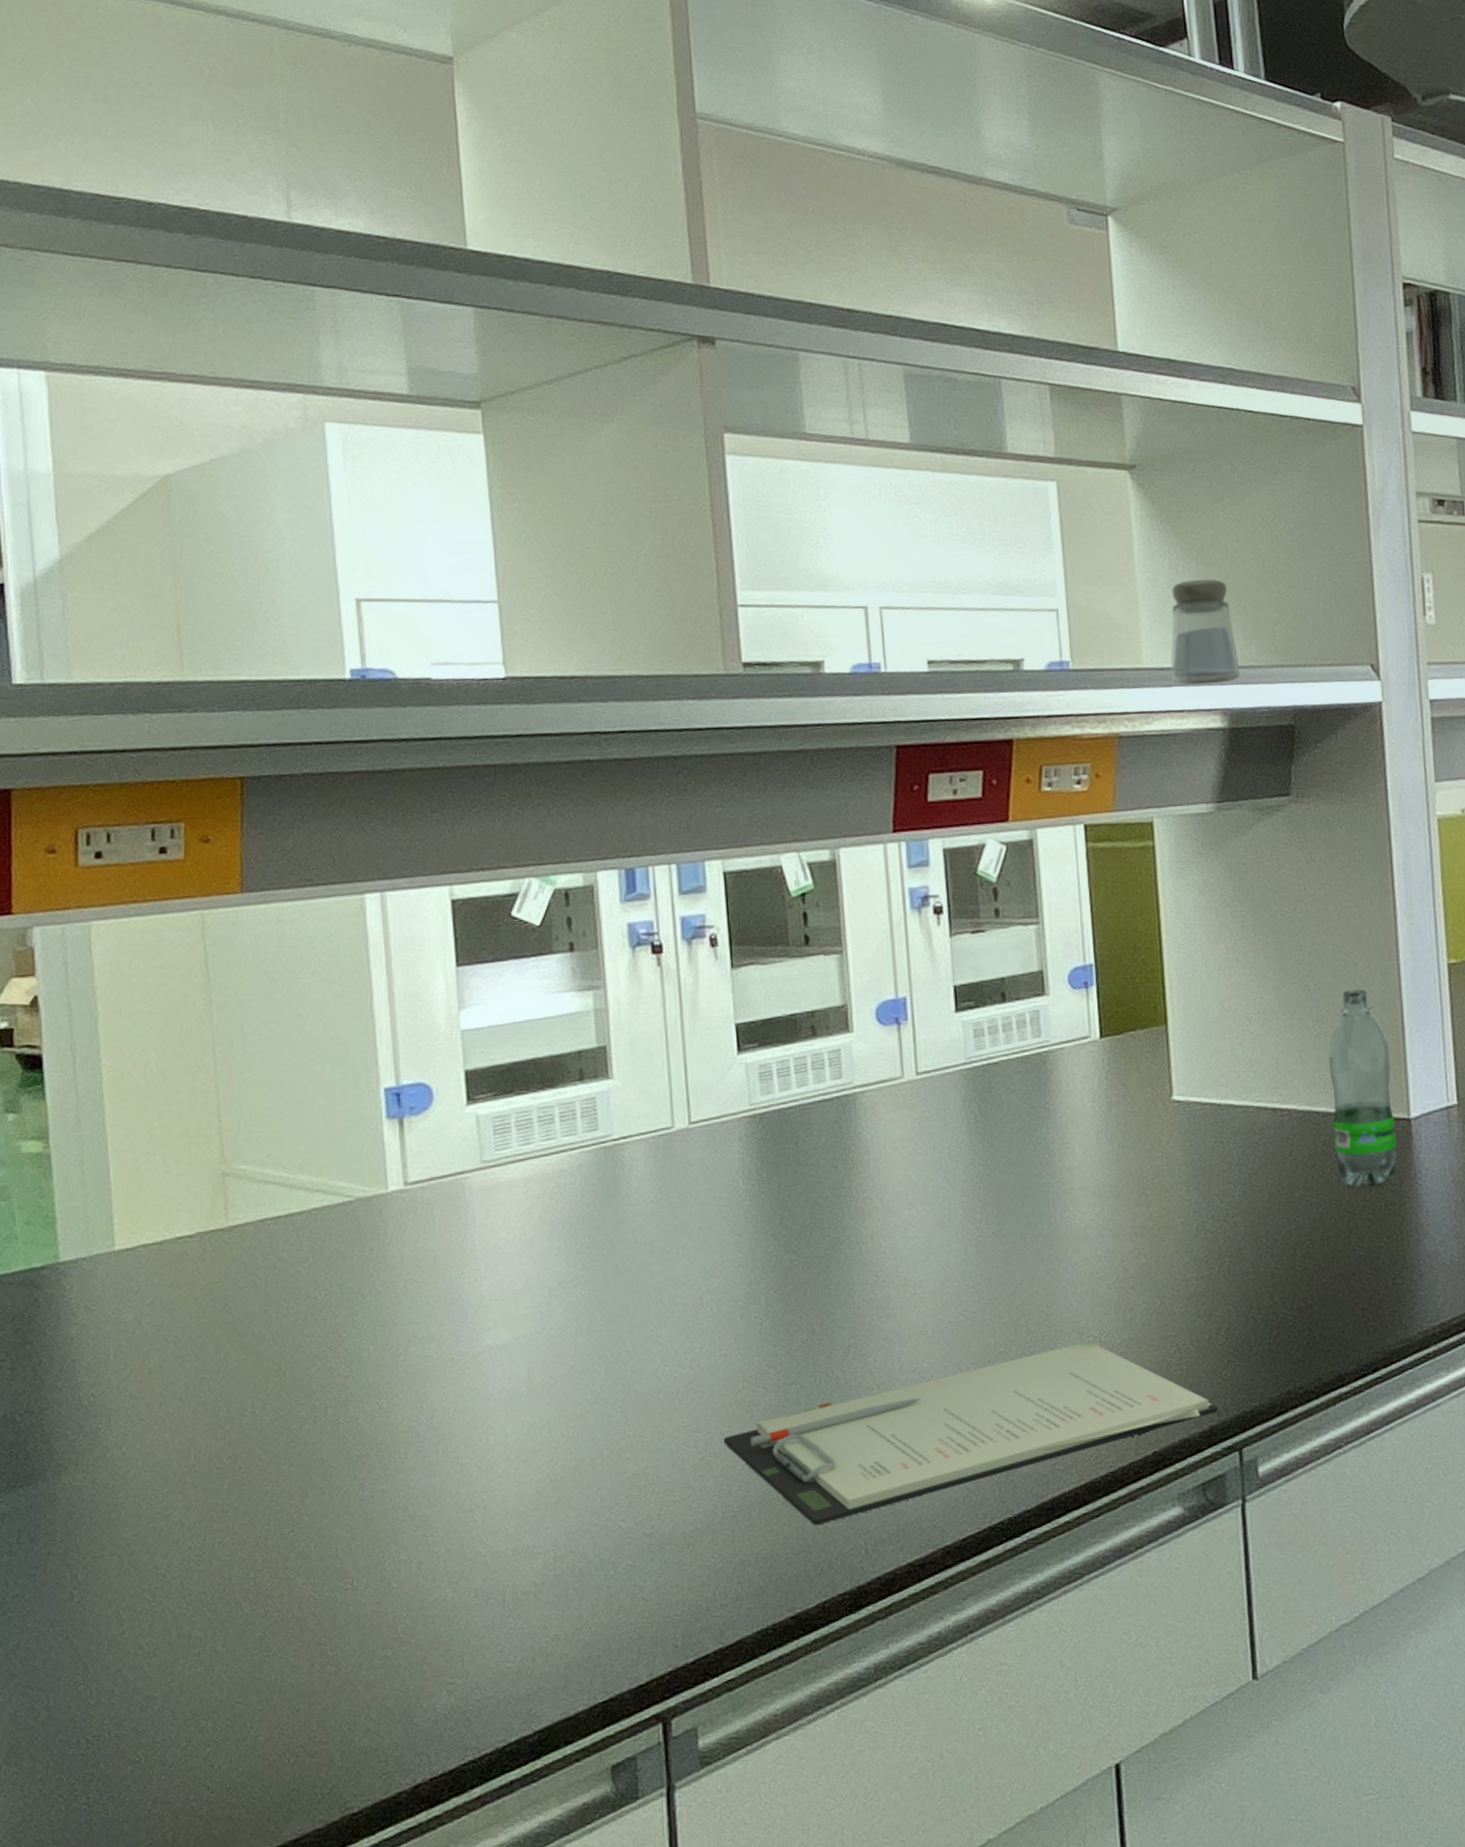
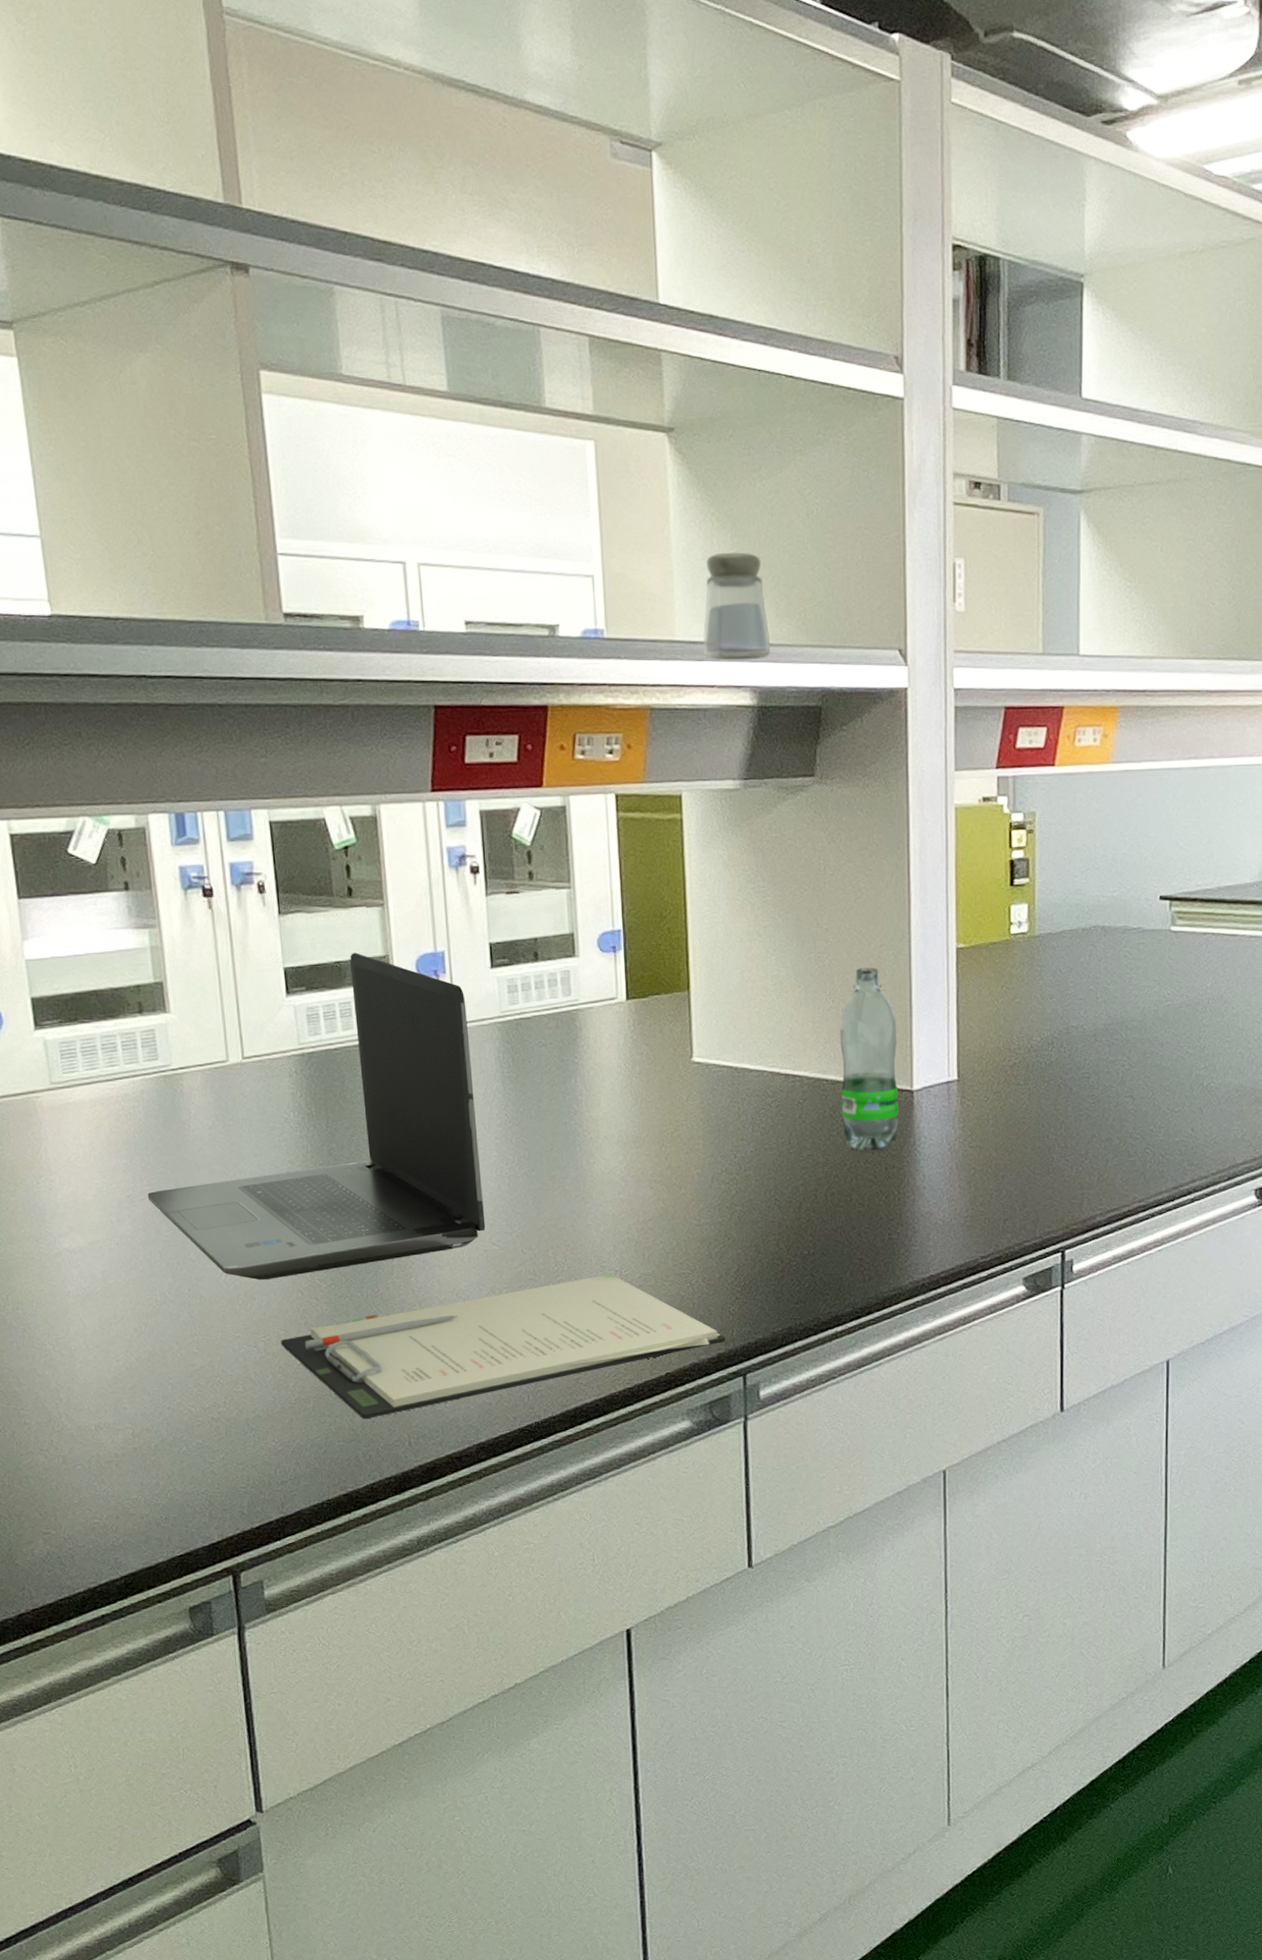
laptop computer: none [581,1003,951,1370] -> present [147,953,486,1280]

